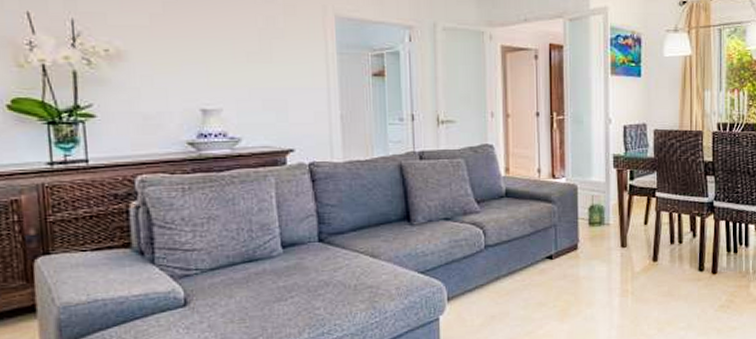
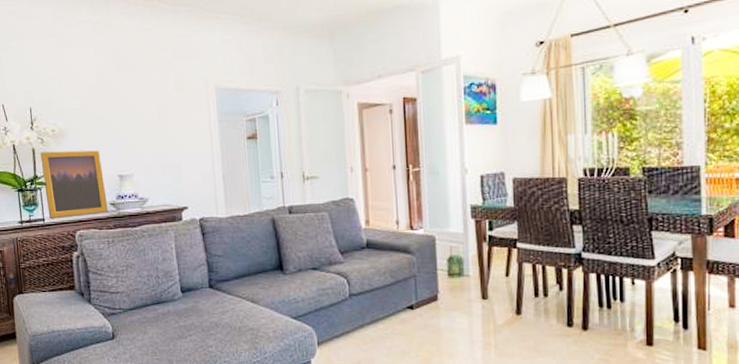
picture frame: none [85,76,184,159] -> present [40,150,108,218]

